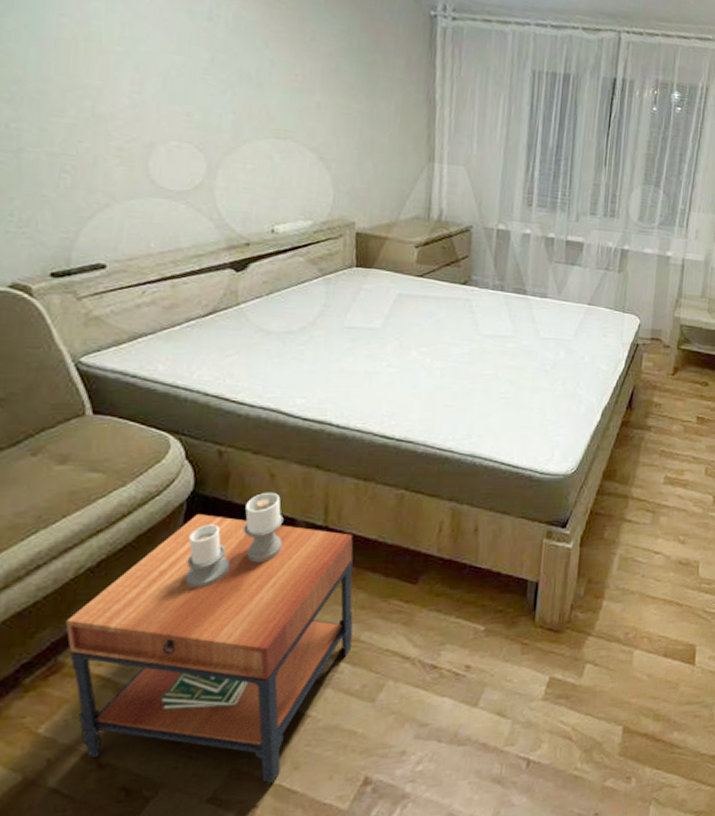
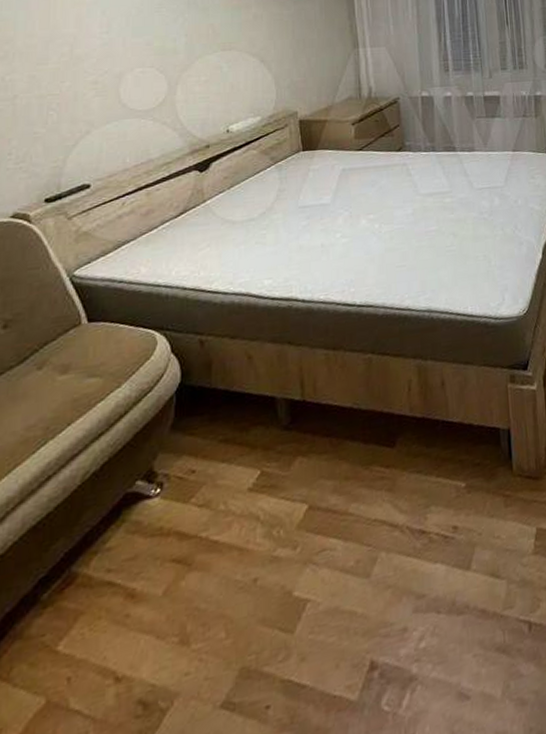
side table: present [65,493,354,784] -> none [76,374,342,680]

